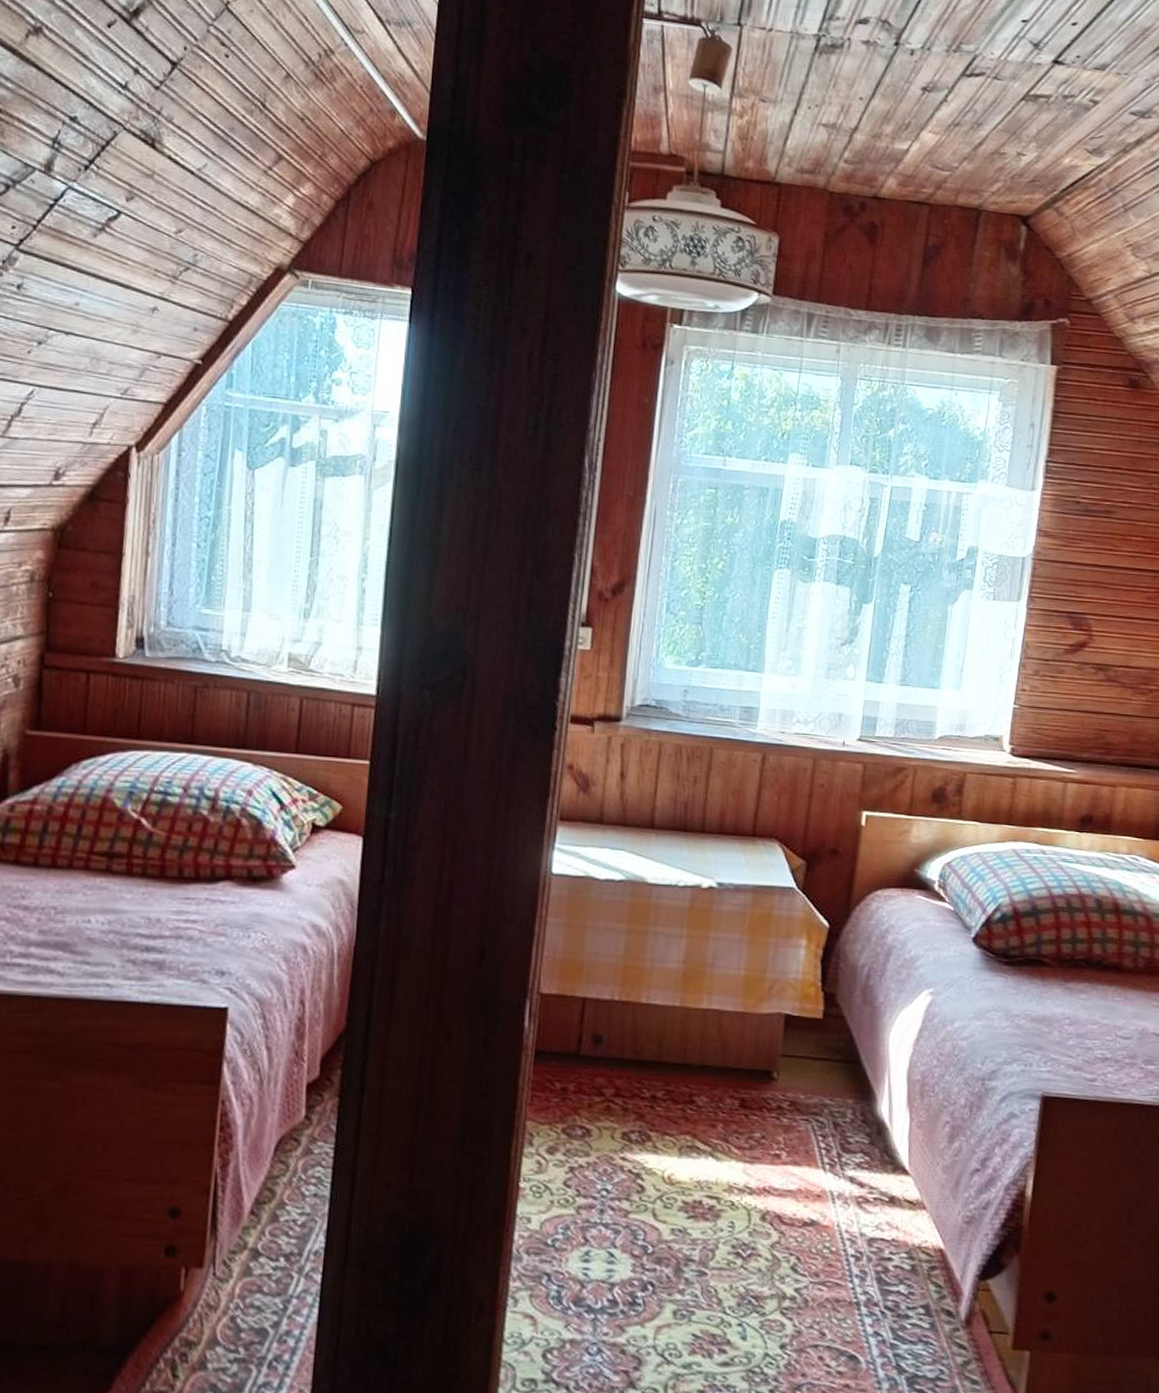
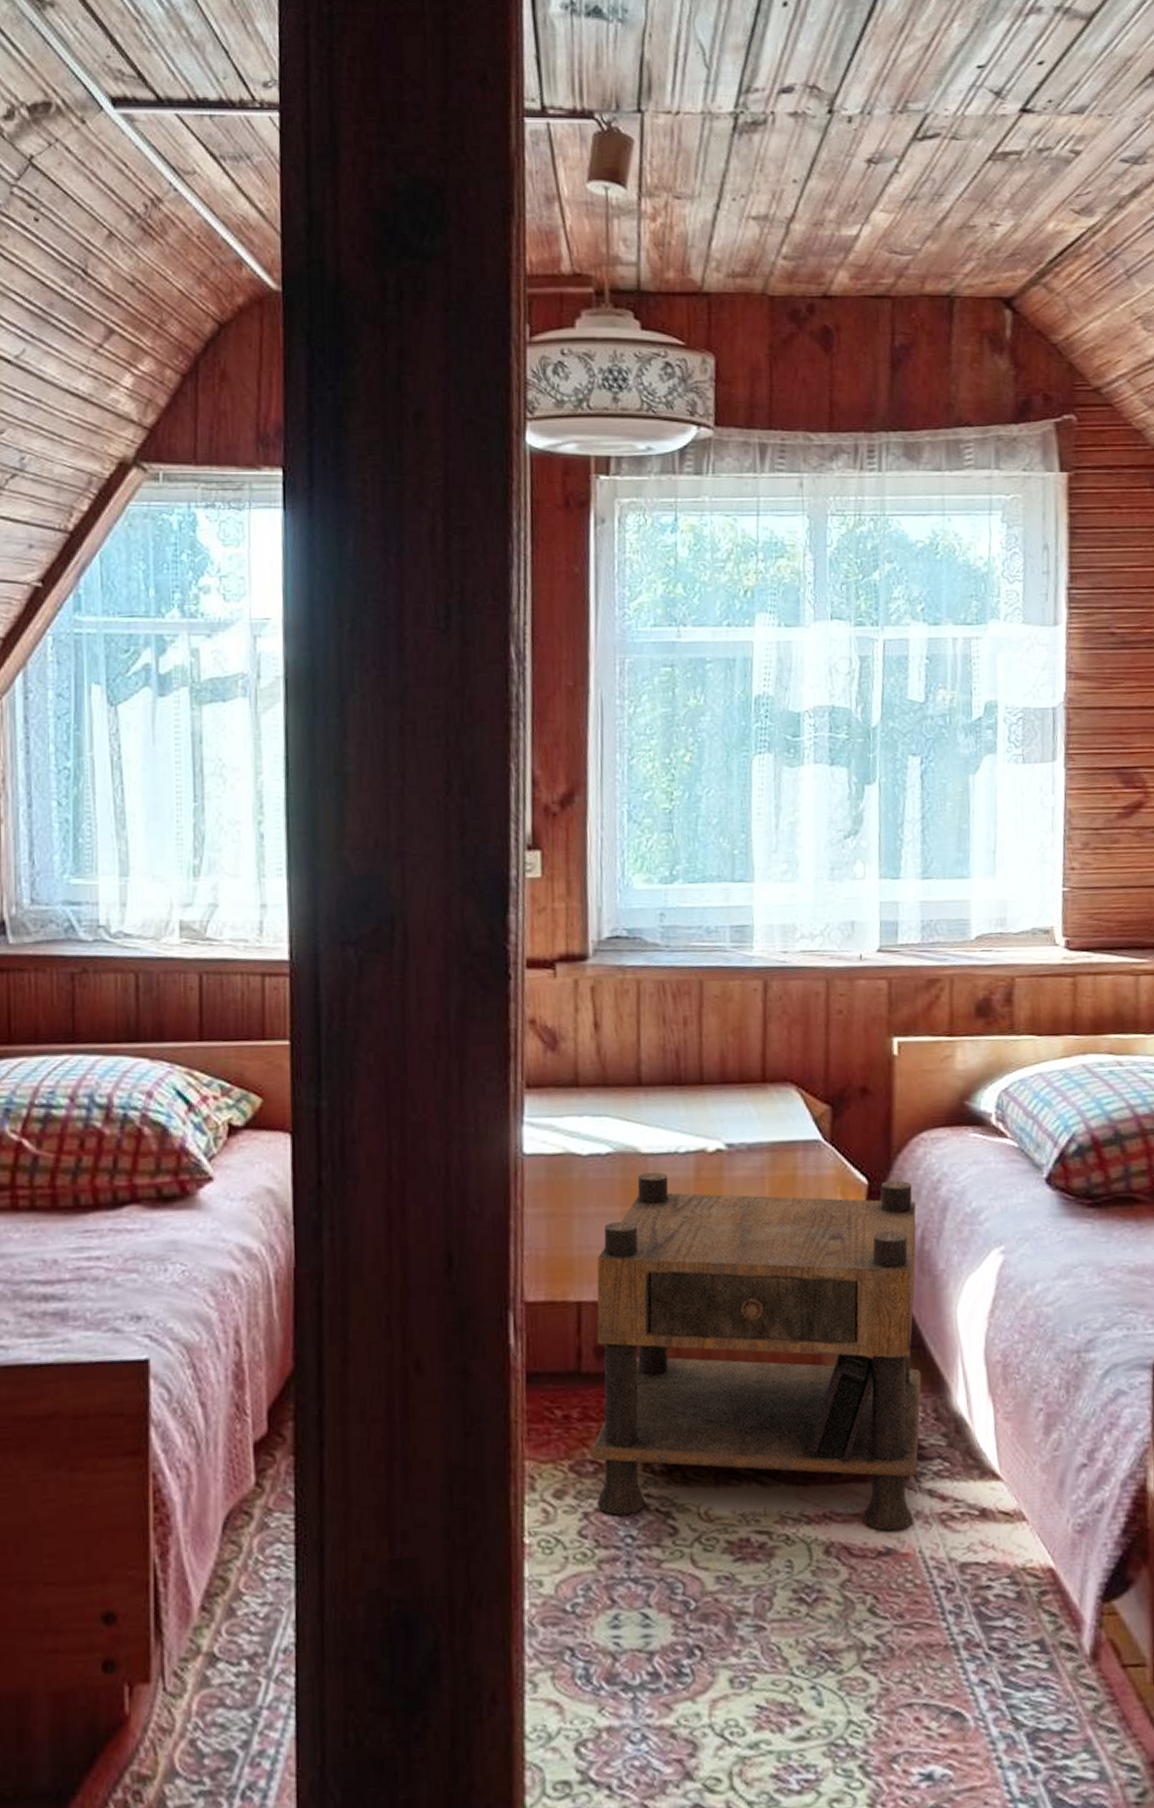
nightstand: none [580,900,866,1207] -> present [590,1172,922,1531]

